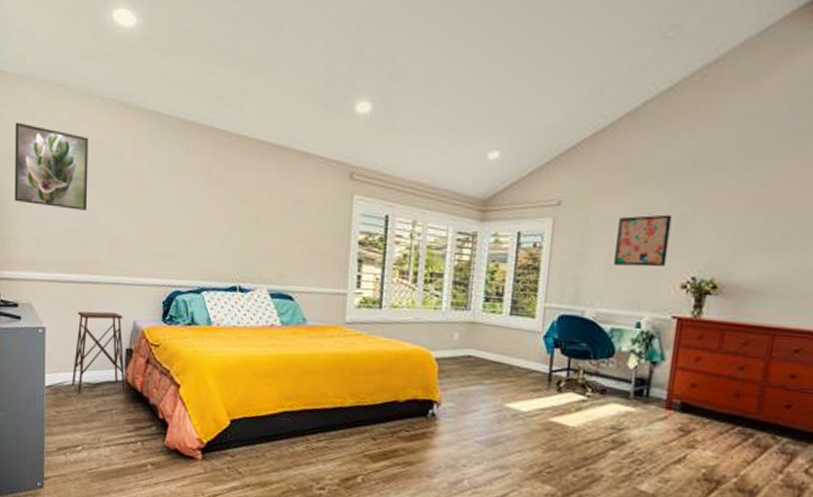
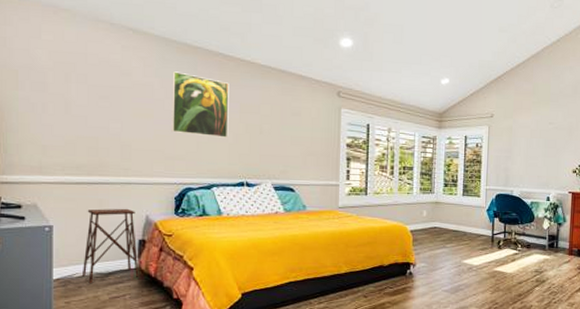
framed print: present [15,122,89,210] -> none [17,40,97,120]
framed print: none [161,152,224,232] -> present [171,71,229,138]
wall art: present [614,214,672,267] -> none [530,124,564,159]

